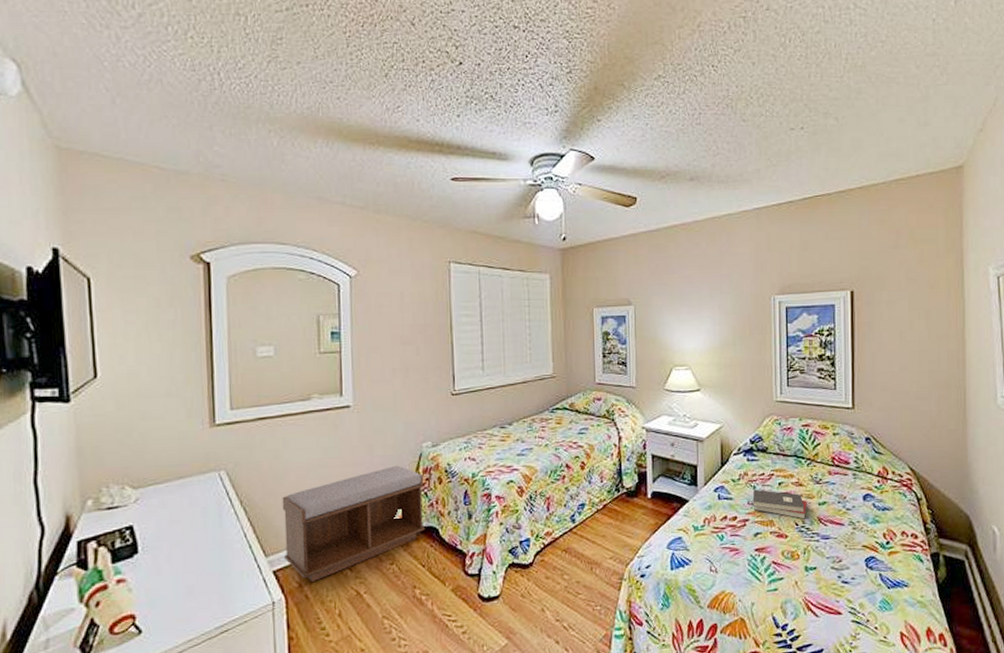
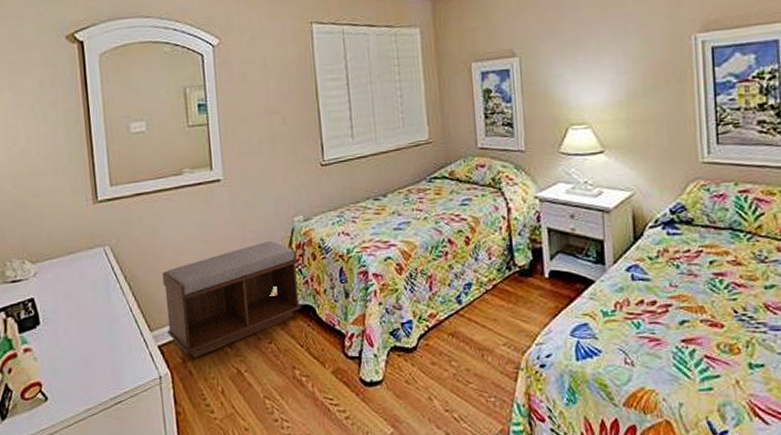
hardback book: present [752,489,807,519] -> none [676,268,749,306]

